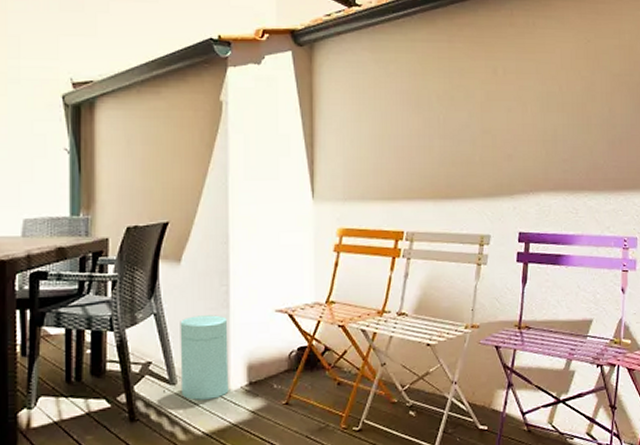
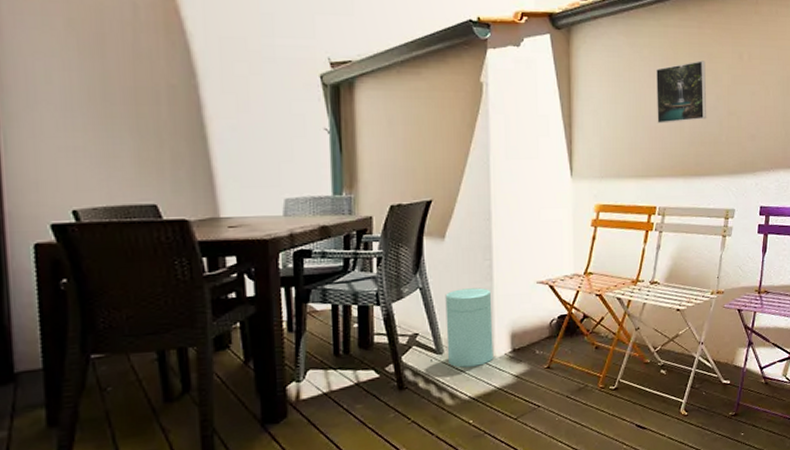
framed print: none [403,76,458,142] -> present [656,61,706,123]

